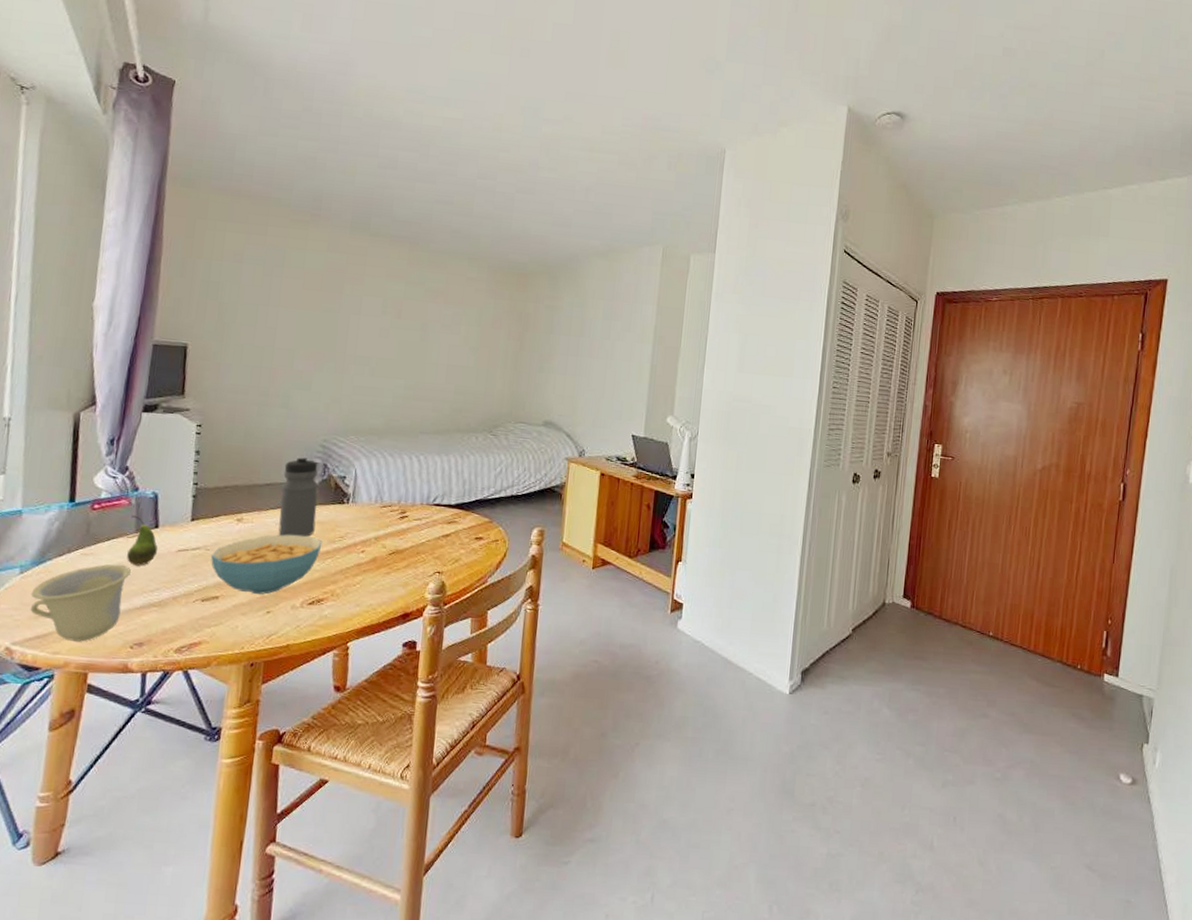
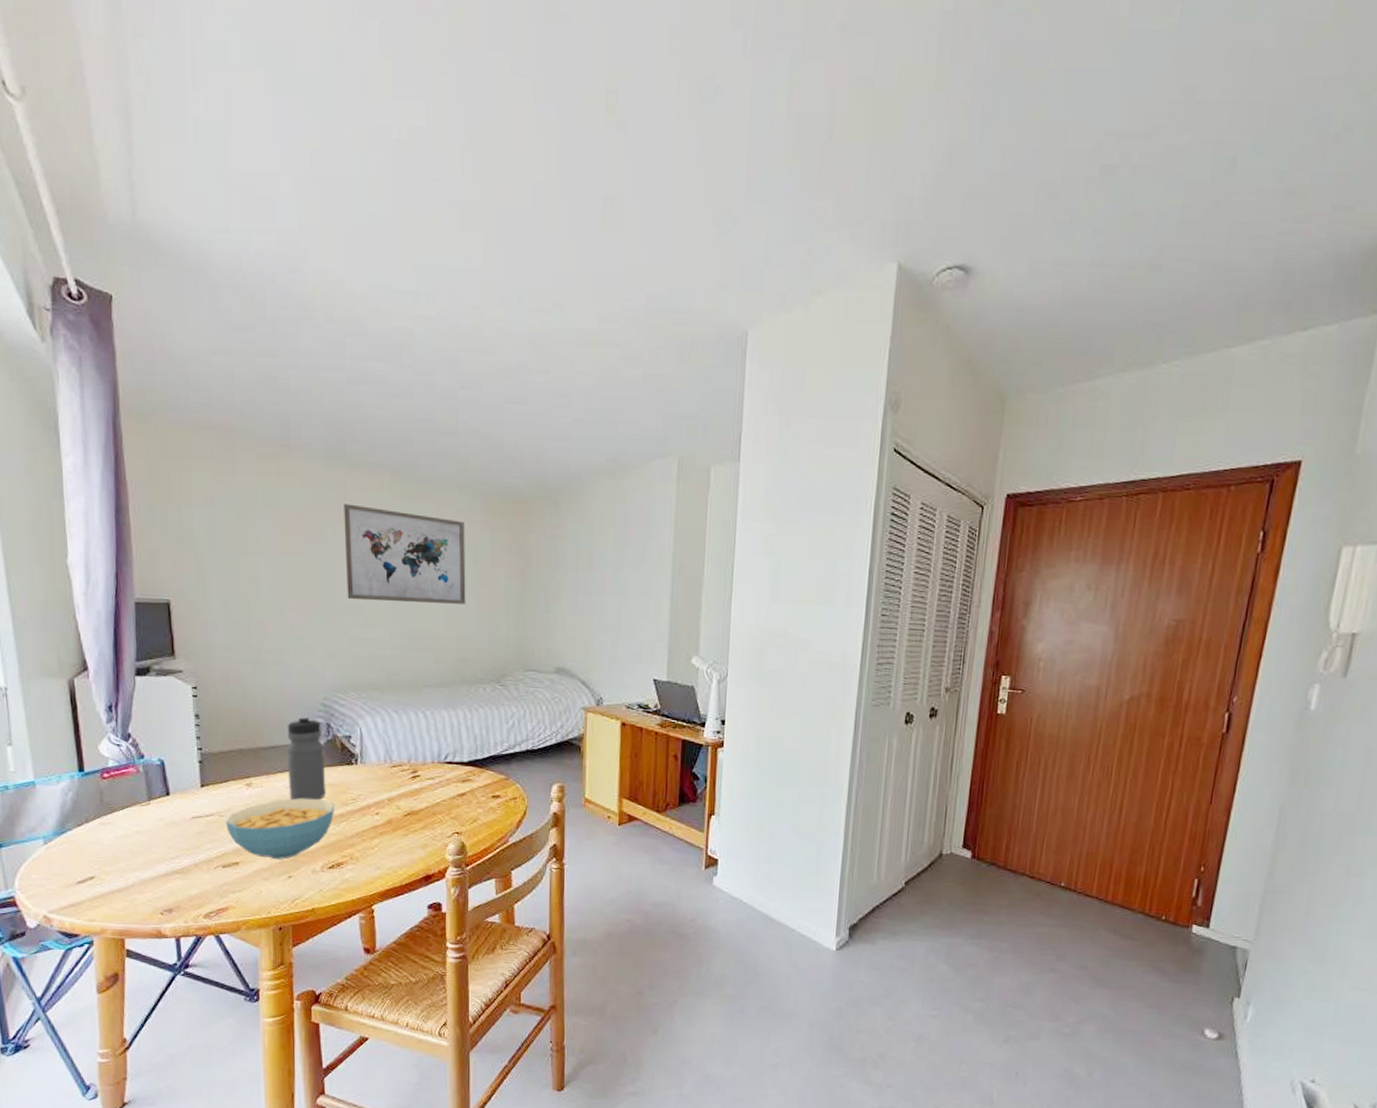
cup: present [30,564,132,642] -> none [58,832,151,909]
fruit: present [127,515,158,566] -> none [141,783,173,834]
wall art: none [357,267,472,361] -> present [344,503,466,604]

